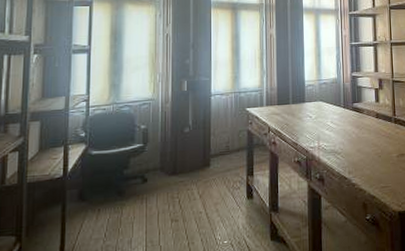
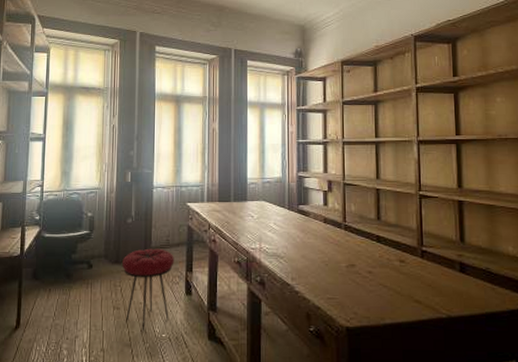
stool: none [180,155,235,240] -> present [122,248,174,330]

